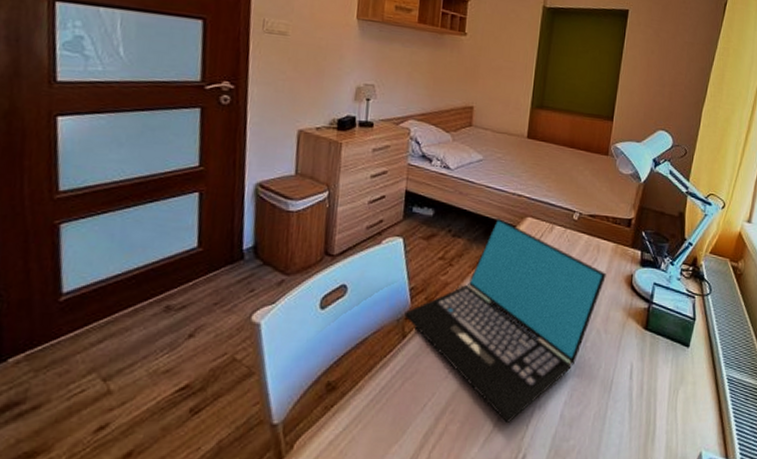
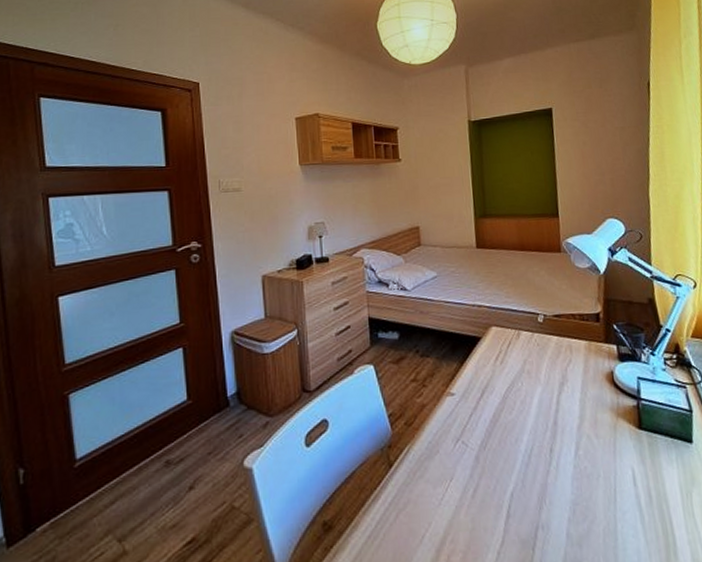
laptop: present [404,219,606,424] -> none [387,332,585,550]

